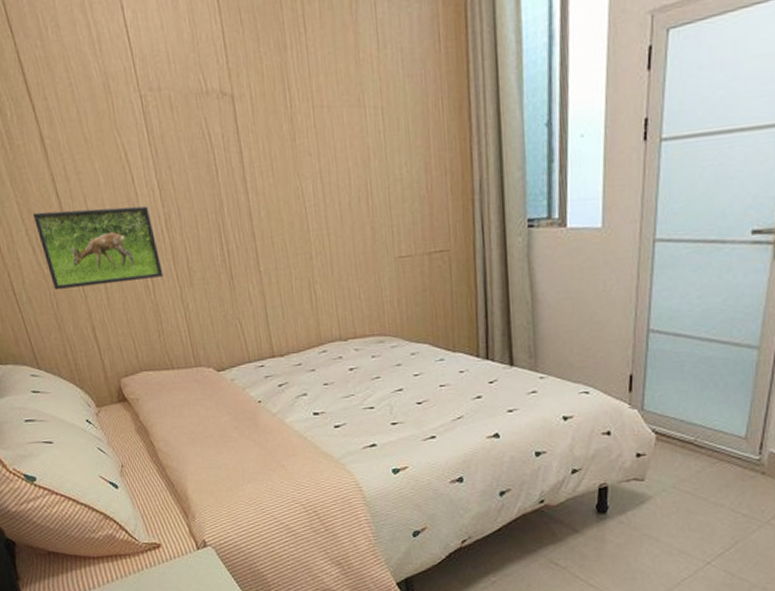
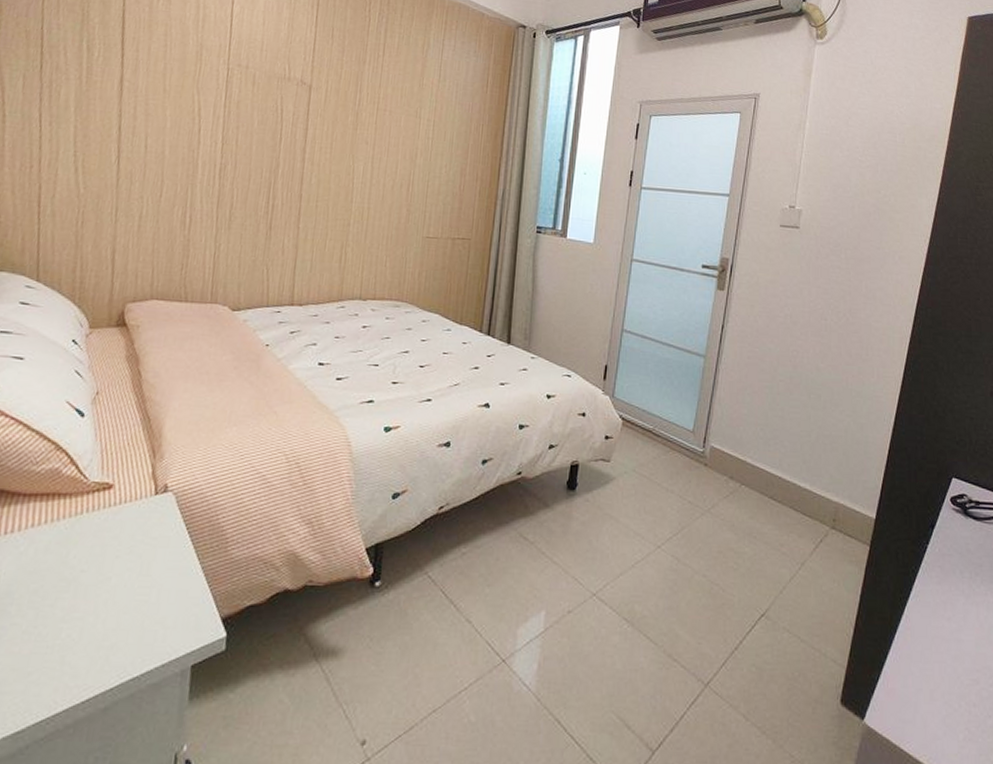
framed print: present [32,206,164,291] -> none [84,138,207,216]

